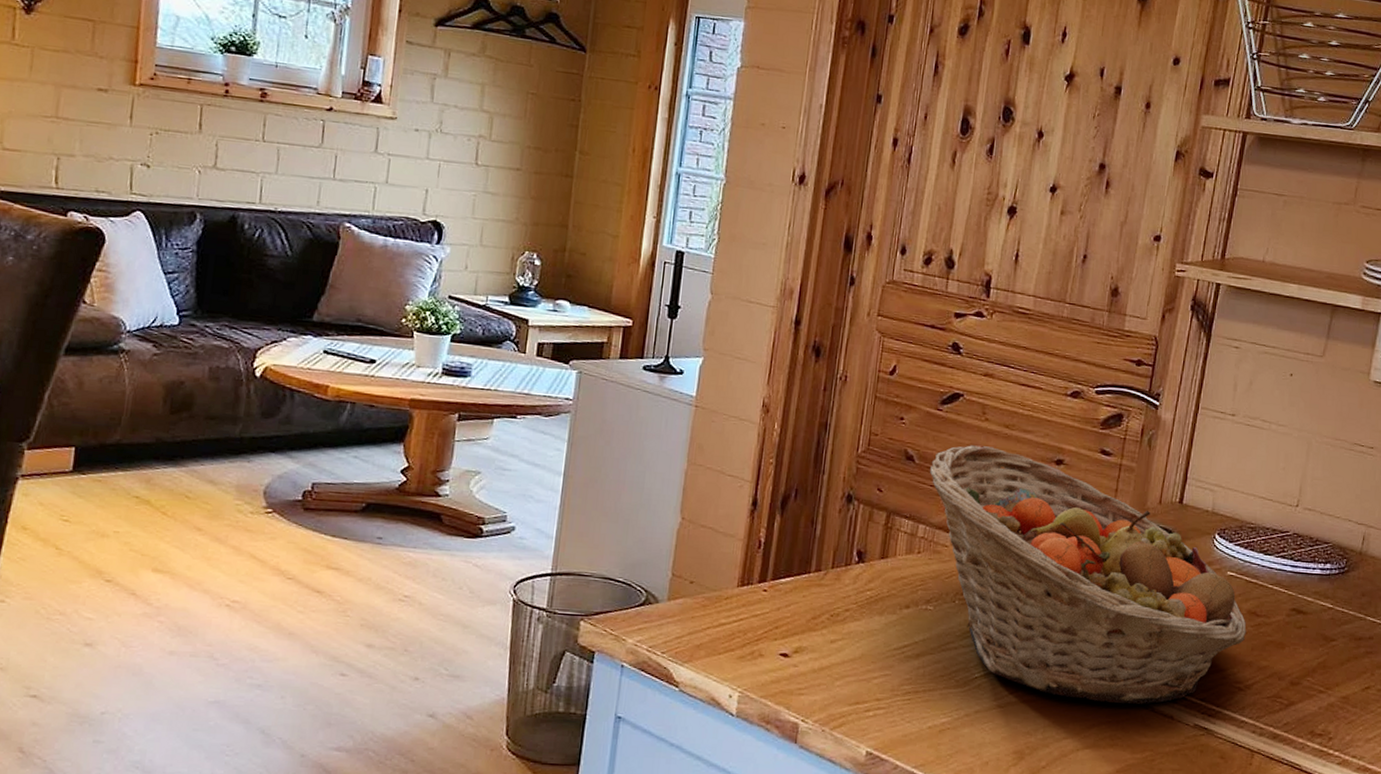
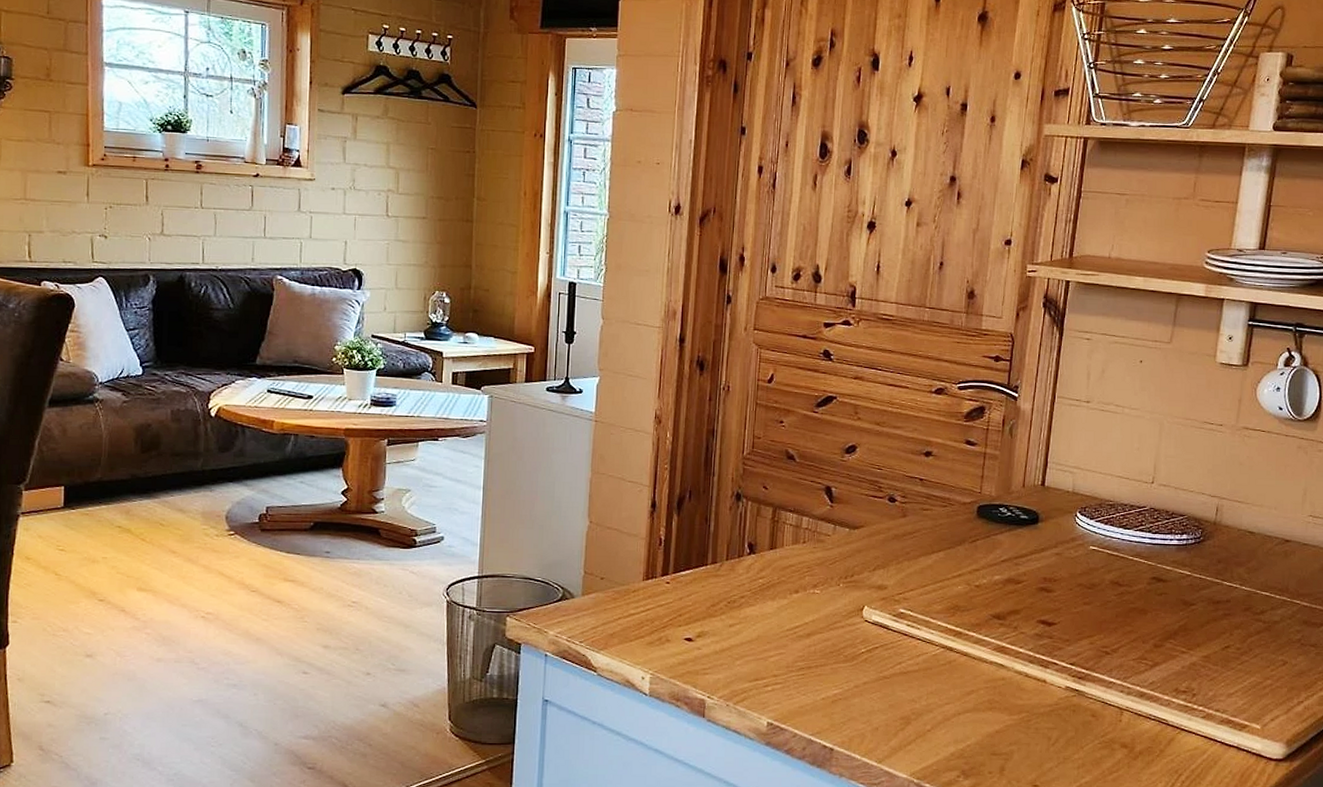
fruit basket: present [930,445,1247,704] -> none [810,443,1110,671]

